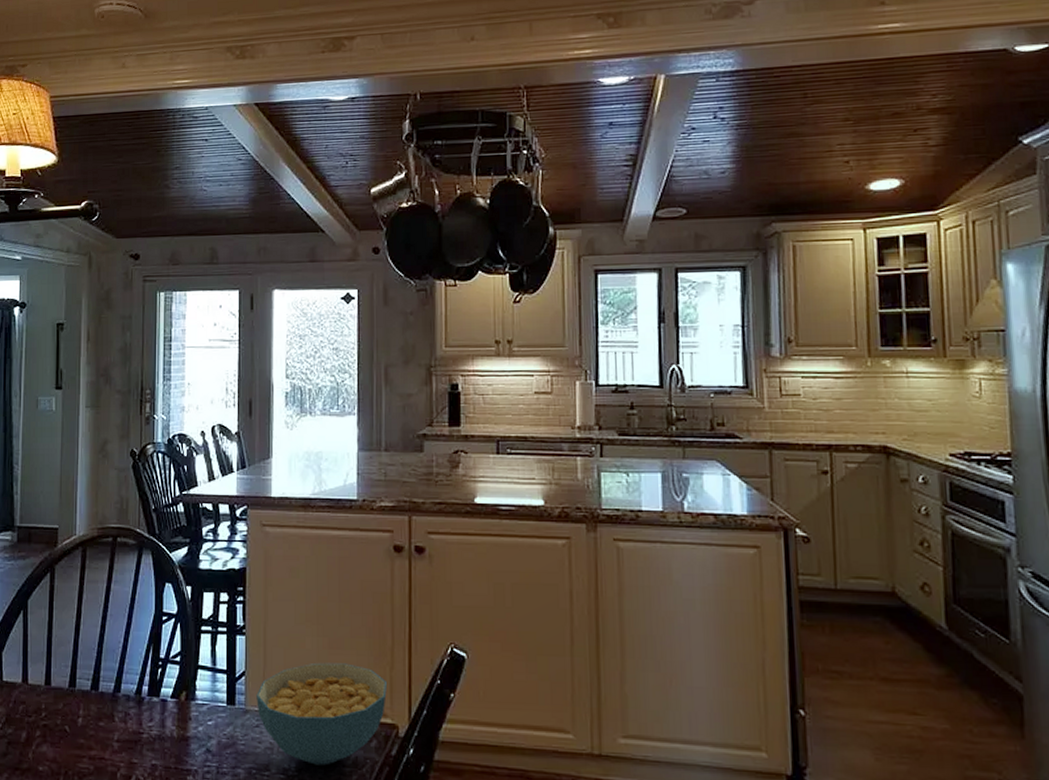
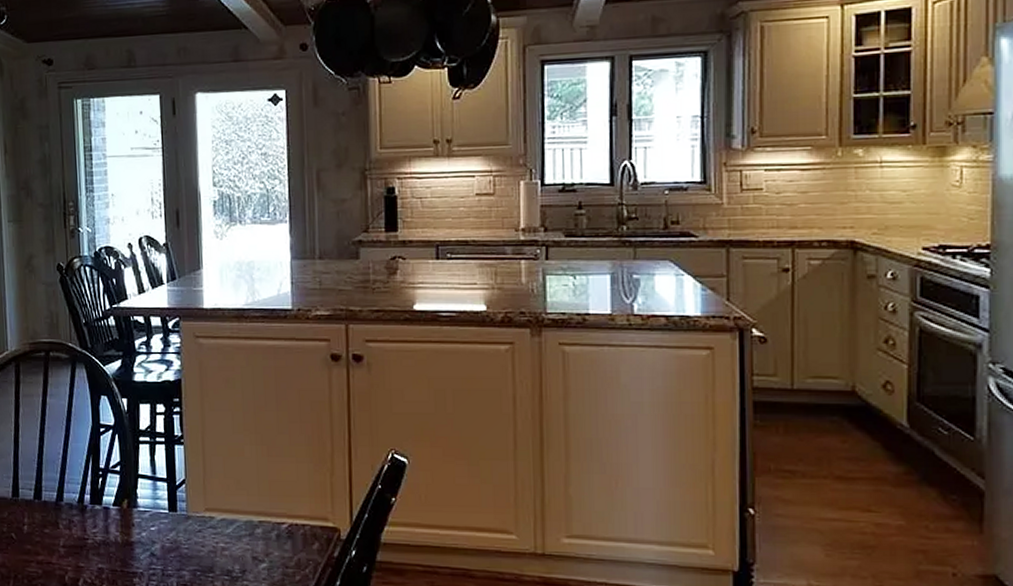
cereal bowl: present [256,662,387,765] -> none [197,470,328,567]

